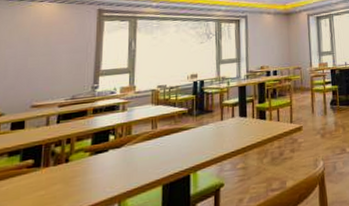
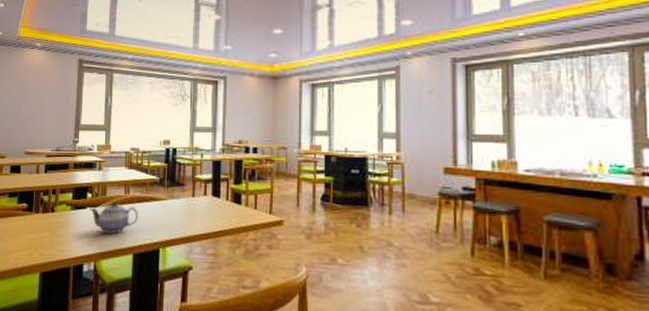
teapot: none [113,139,168,171] -> present [90,202,139,234]

